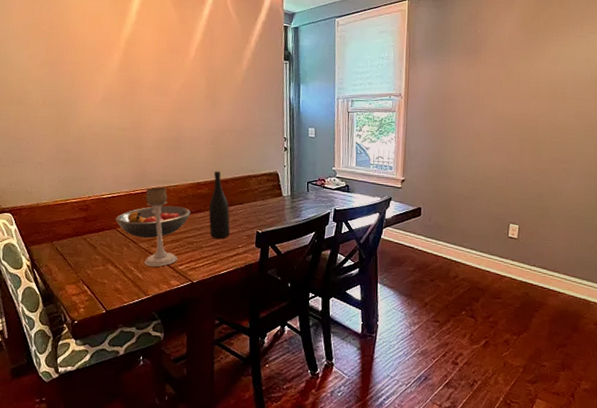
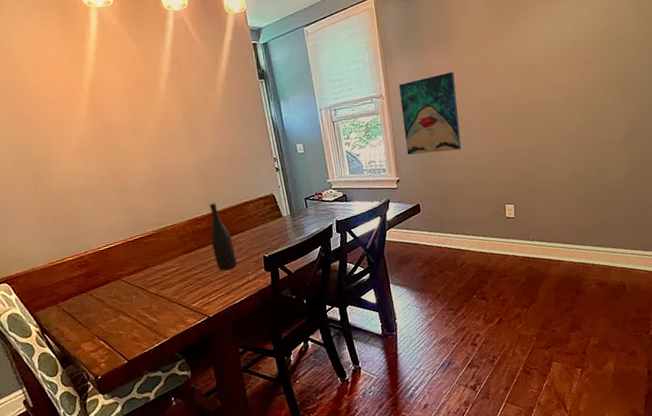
fruit bowl: present [115,205,191,239] -> none [117,245,194,284]
candle holder: present [144,187,177,267] -> none [143,229,189,310]
wall art: none [416,82,476,161] -> present [398,71,462,155]

